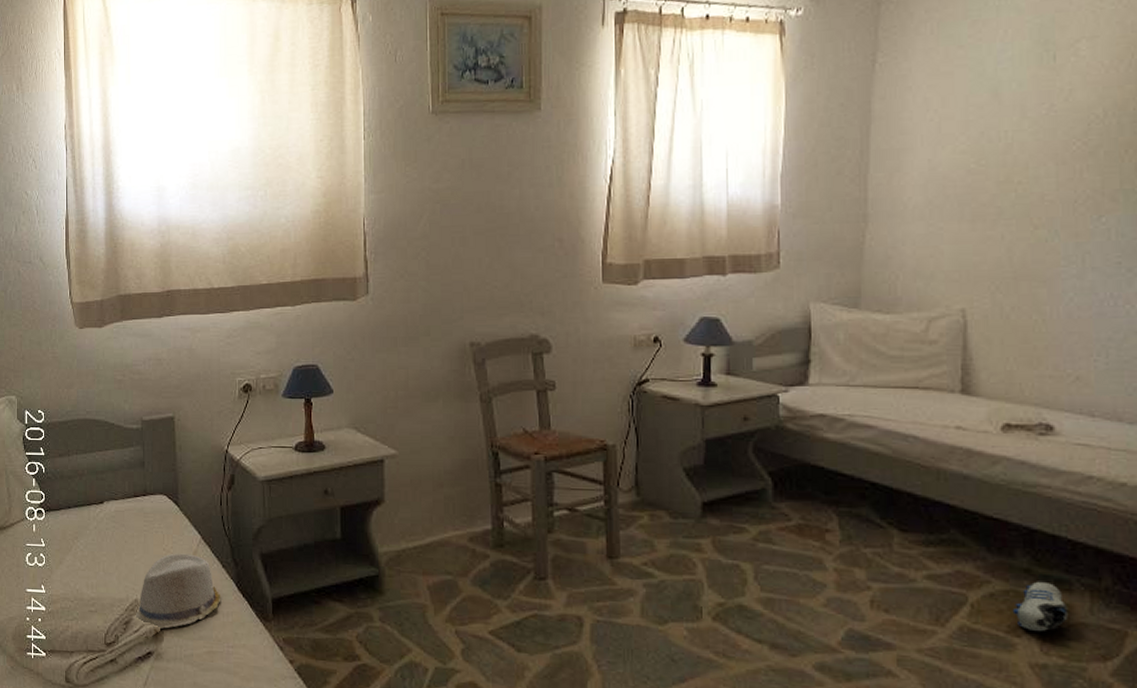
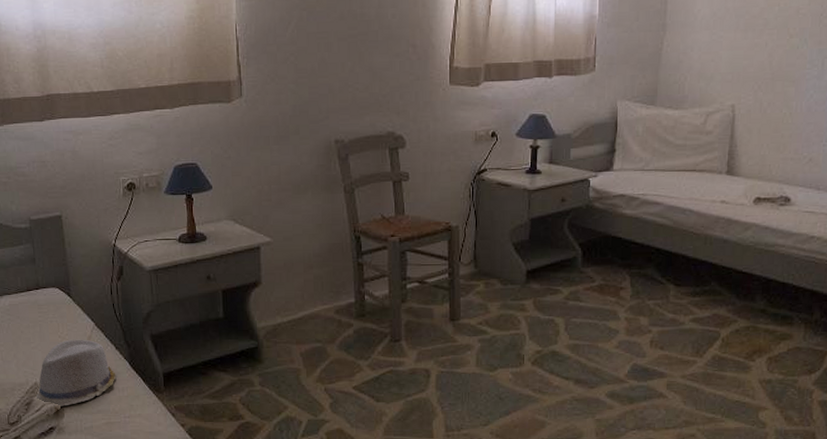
soccer cleat: present [1012,581,1068,632] -> none [750,318,789,356]

